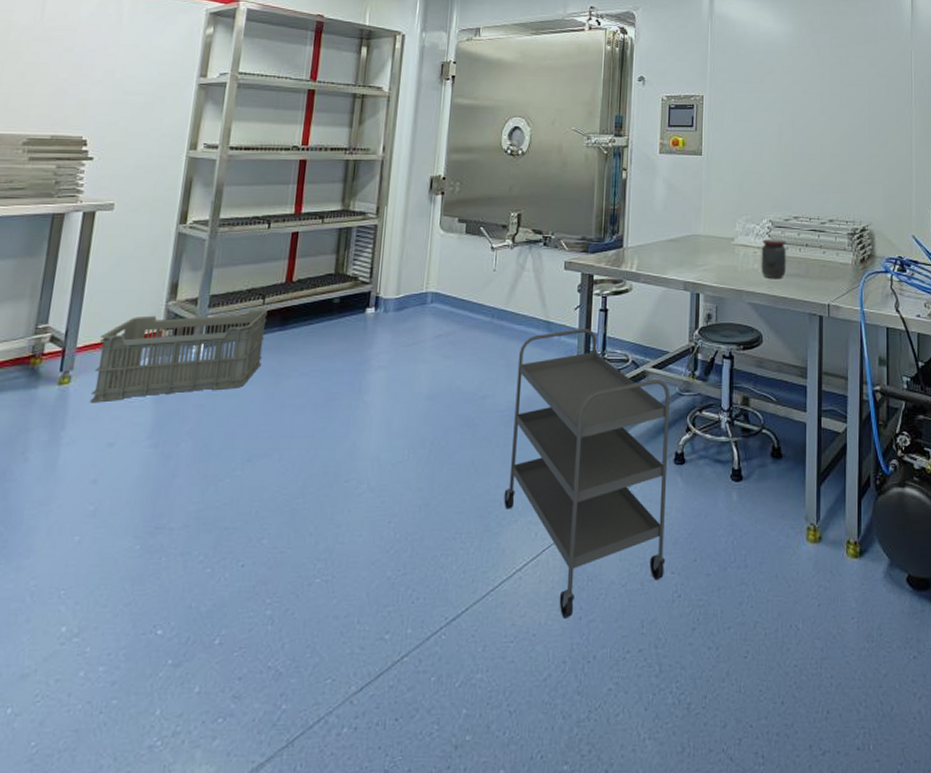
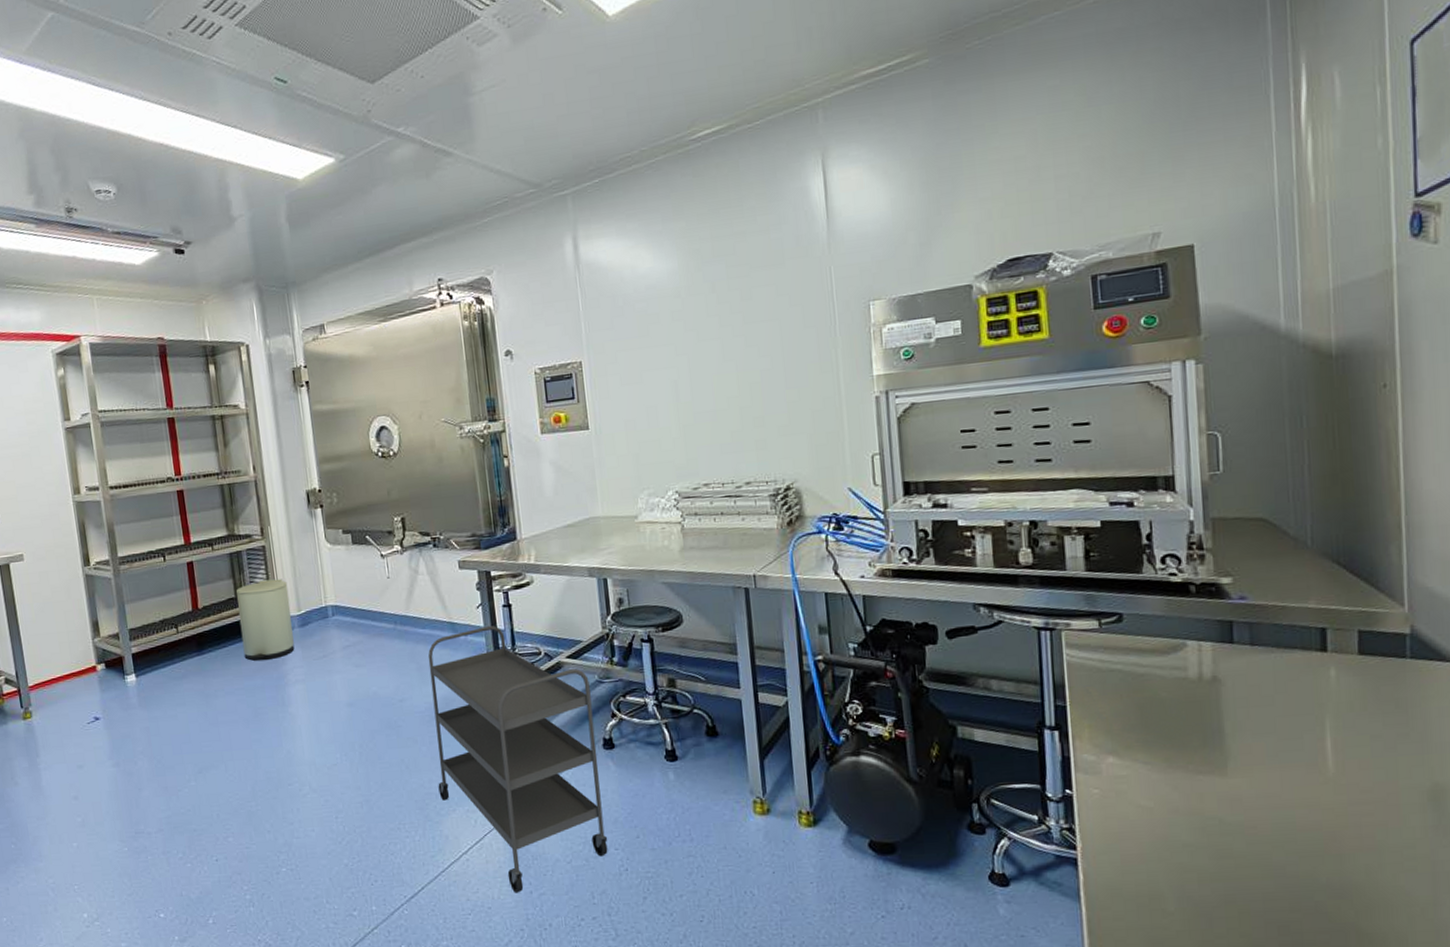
plastic crate: present [90,309,268,403] -> none [45,637,190,733]
pedal bin: none [329,259,392,342] -> present [236,578,295,661]
jar: present [761,238,787,279] -> none [669,510,701,555]

